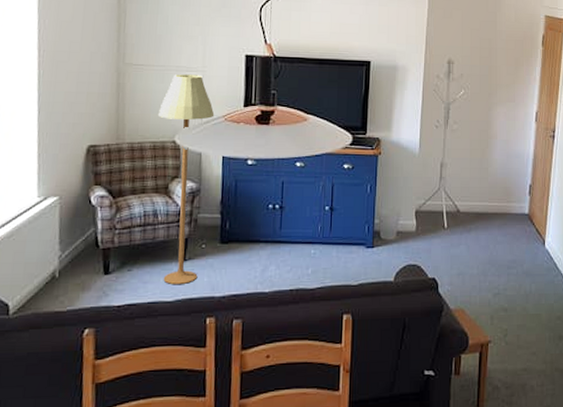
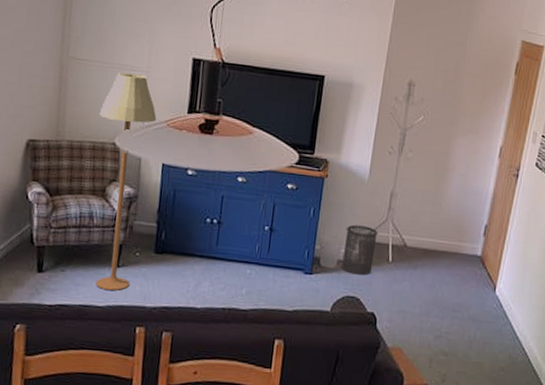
trash can: none [401,196,433,244] -> present [341,224,379,275]

